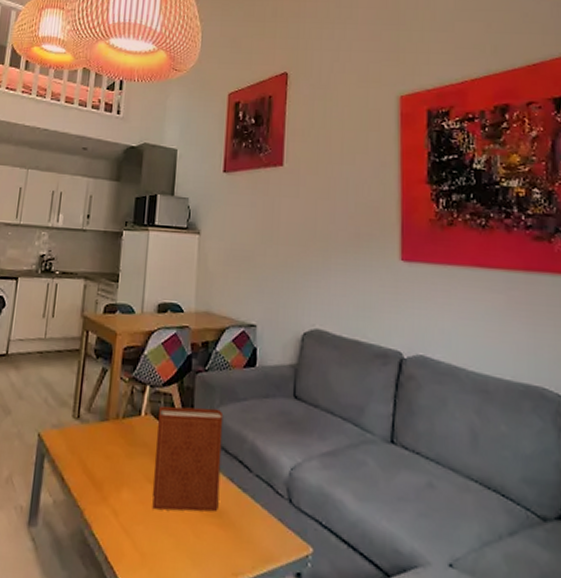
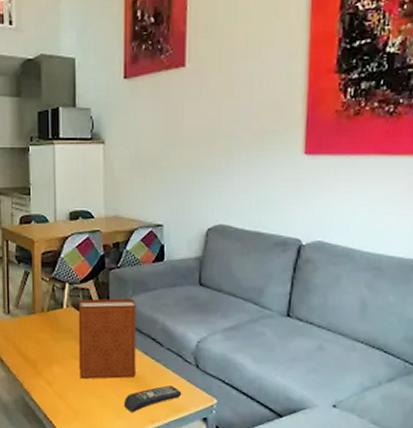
remote control: none [201,525,272,561] -> present [123,385,182,413]

